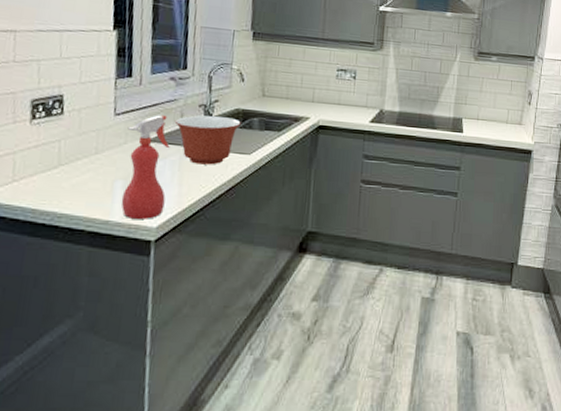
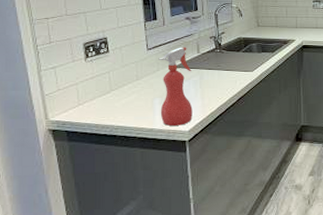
mixing bowl: present [174,115,241,165] -> none [193,44,243,82]

